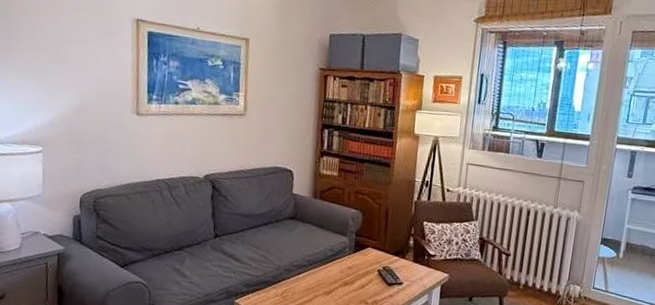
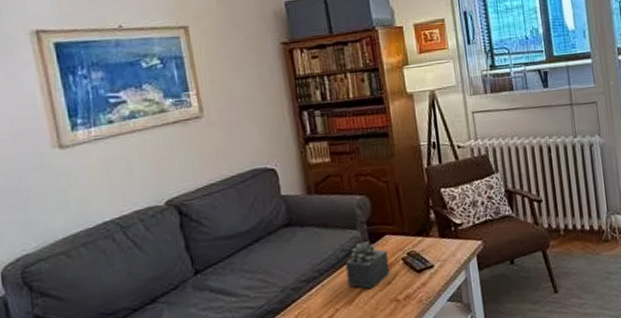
succulent plant: none [329,248,368,287] -> present [345,241,391,289]

